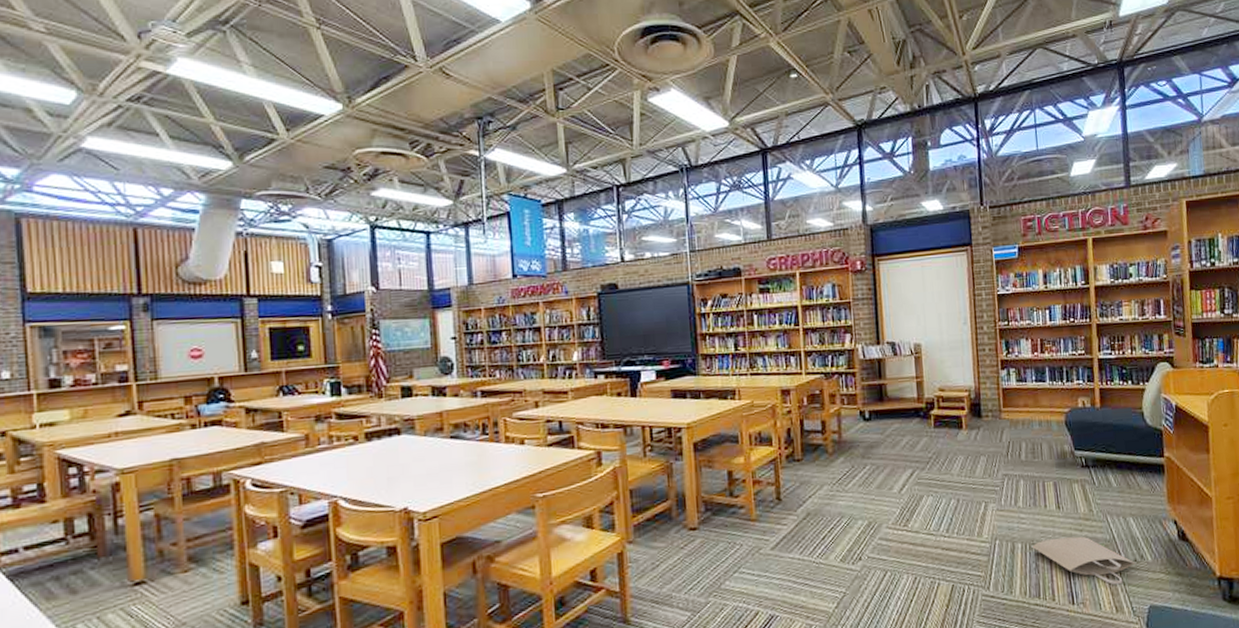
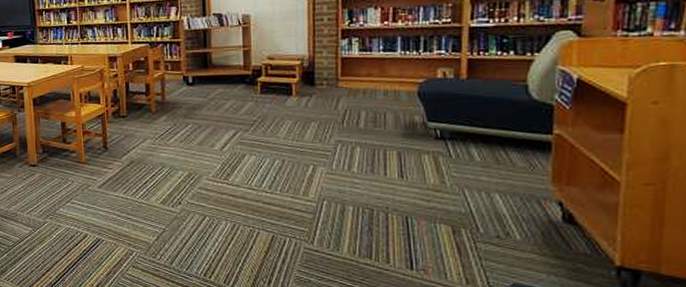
tote bag: present [1033,536,1136,585] -> none [366,206,498,258]

